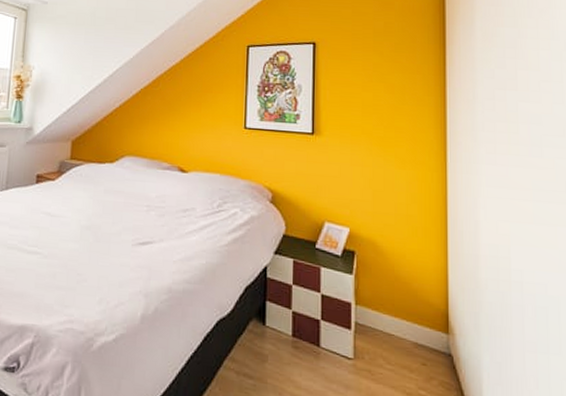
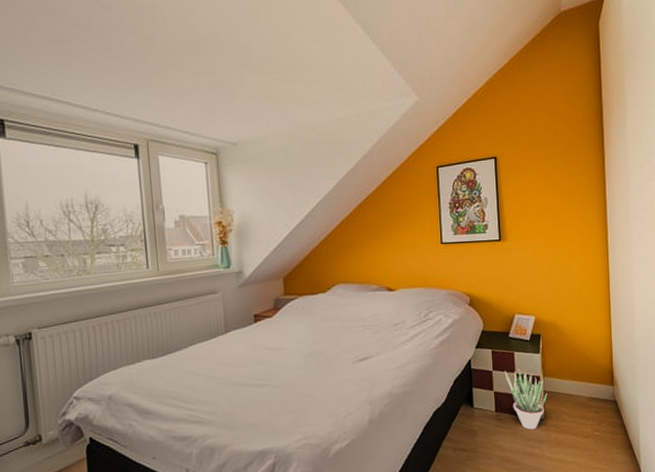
potted plant: none [306,288,360,370] -> present [504,369,548,430]

